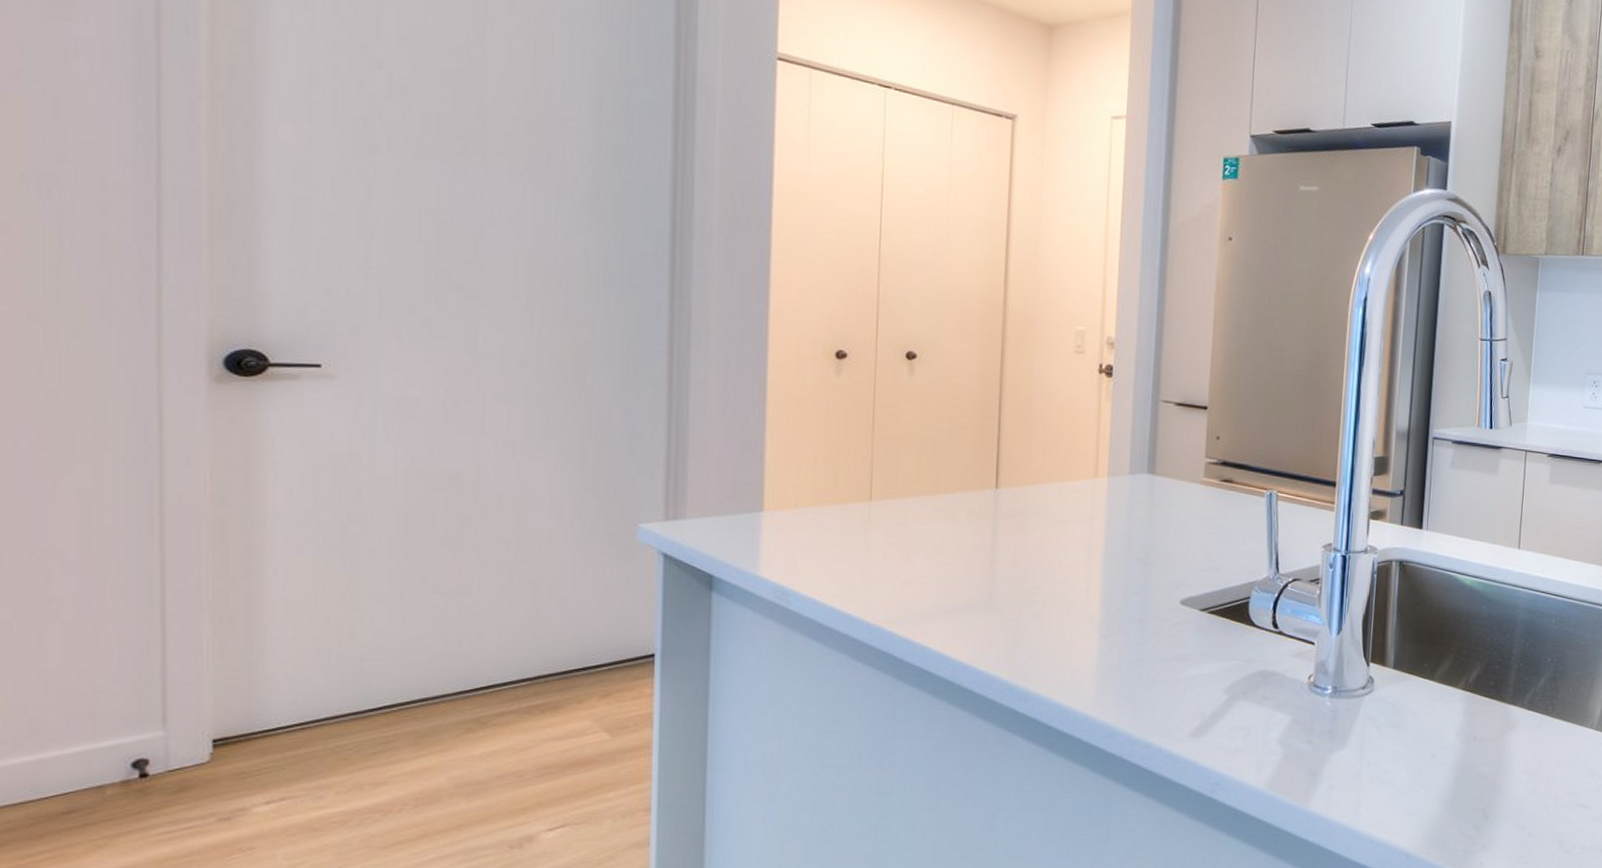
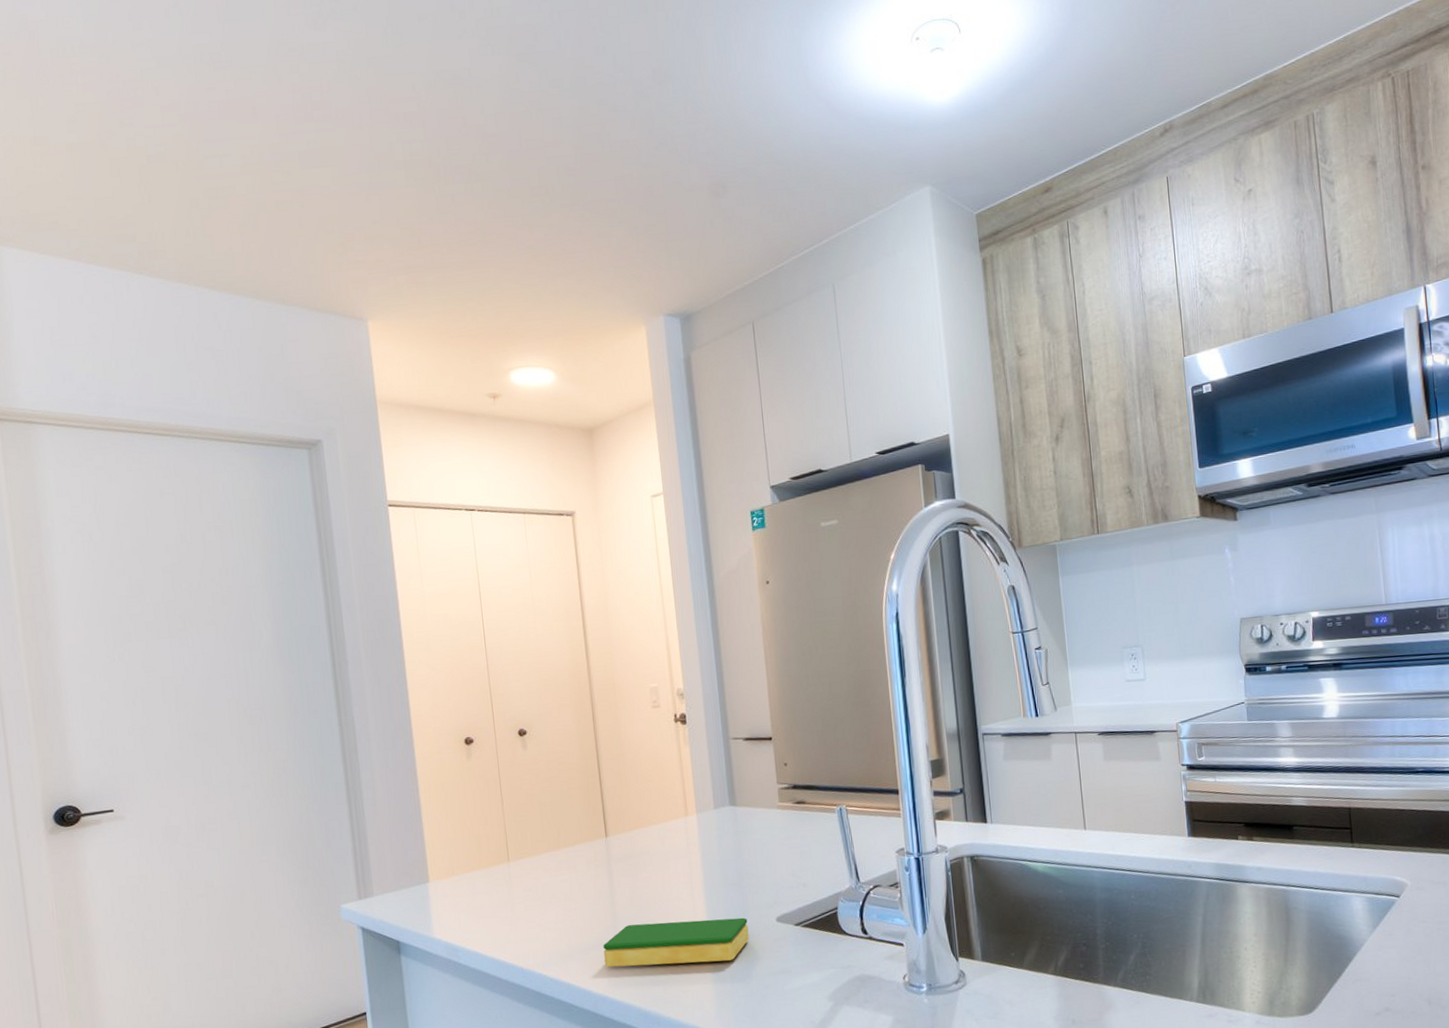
dish sponge: none [972,588,1148,641] -> present [603,917,749,968]

